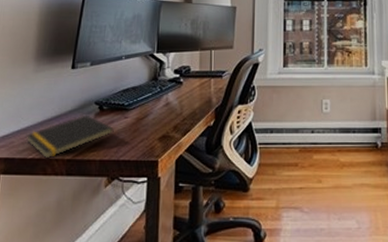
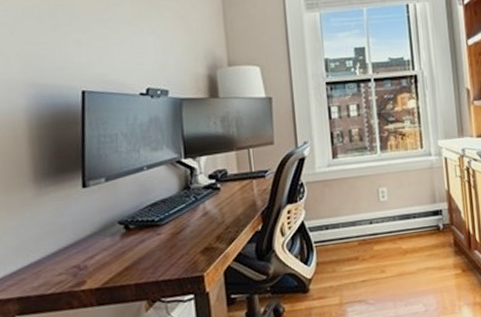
notepad: present [25,114,114,159] -> none [39,237,147,292]

